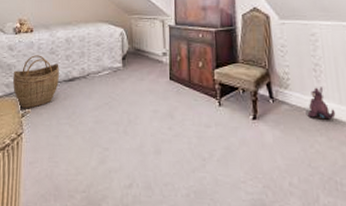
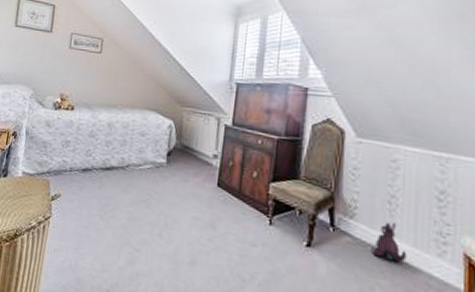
woven basket: present [13,55,59,109] -> none [45,135,98,193]

